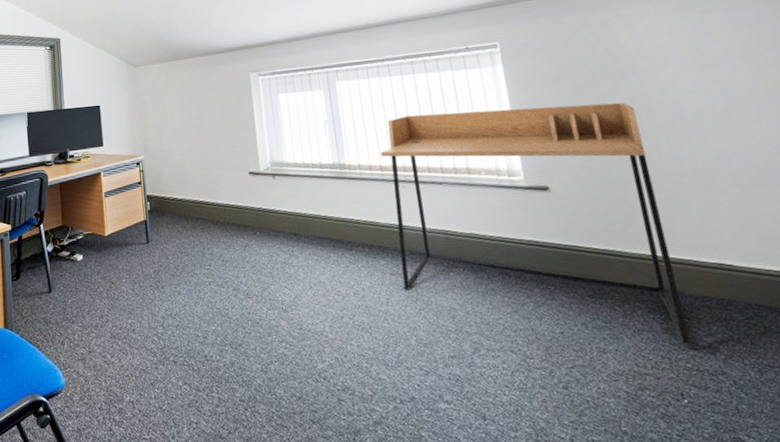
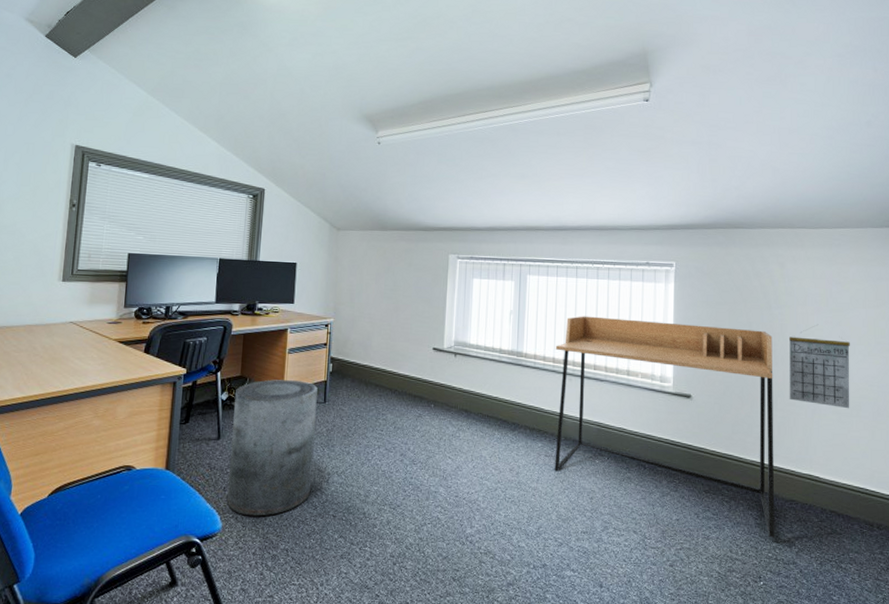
trash can: none [60,223,148,369] -> present [226,379,318,516]
calendar: none [656,96,754,180] -> present [789,331,850,409]

